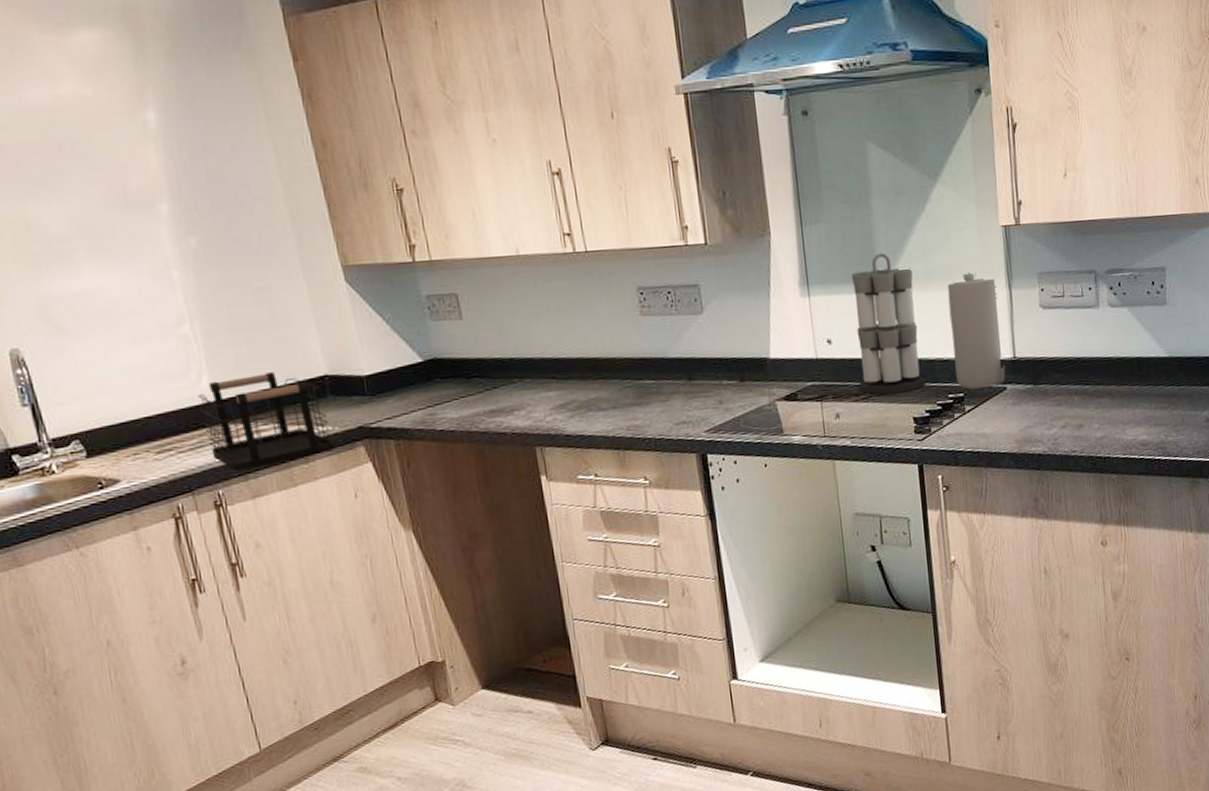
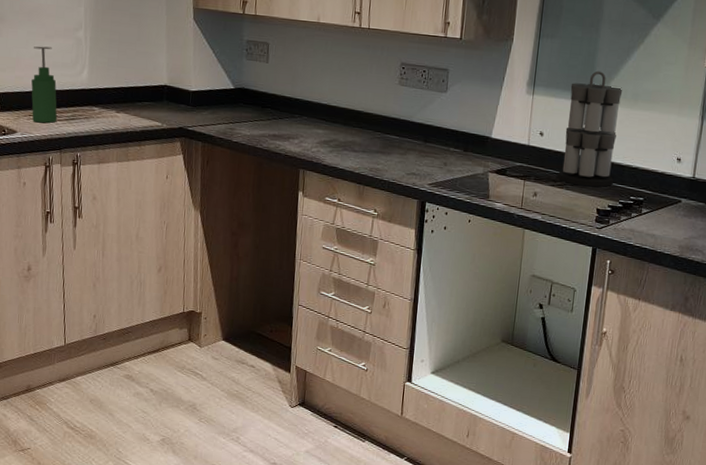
soap dispenser: none [118,355,178,462] -> present [31,46,58,123]
dish rack: present [198,372,333,472] -> none [78,74,160,143]
paper towel holder: present [947,271,1006,390] -> none [640,99,691,198]

